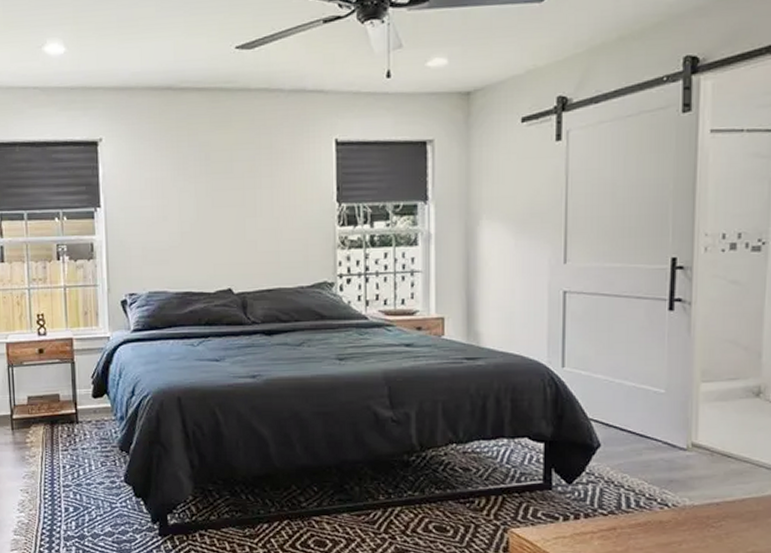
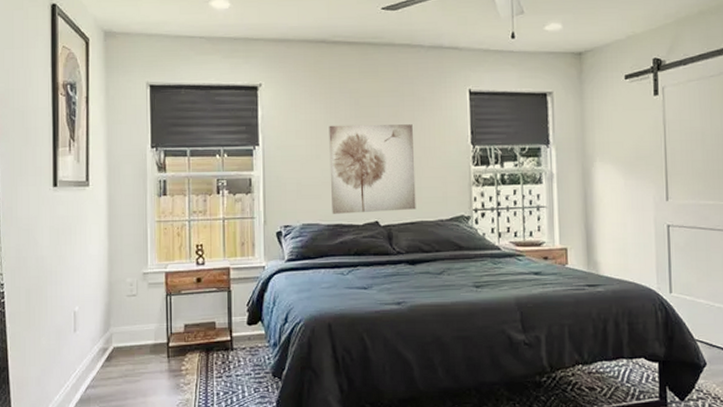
wall art: none [176,180,274,281] -> present [329,124,416,214]

